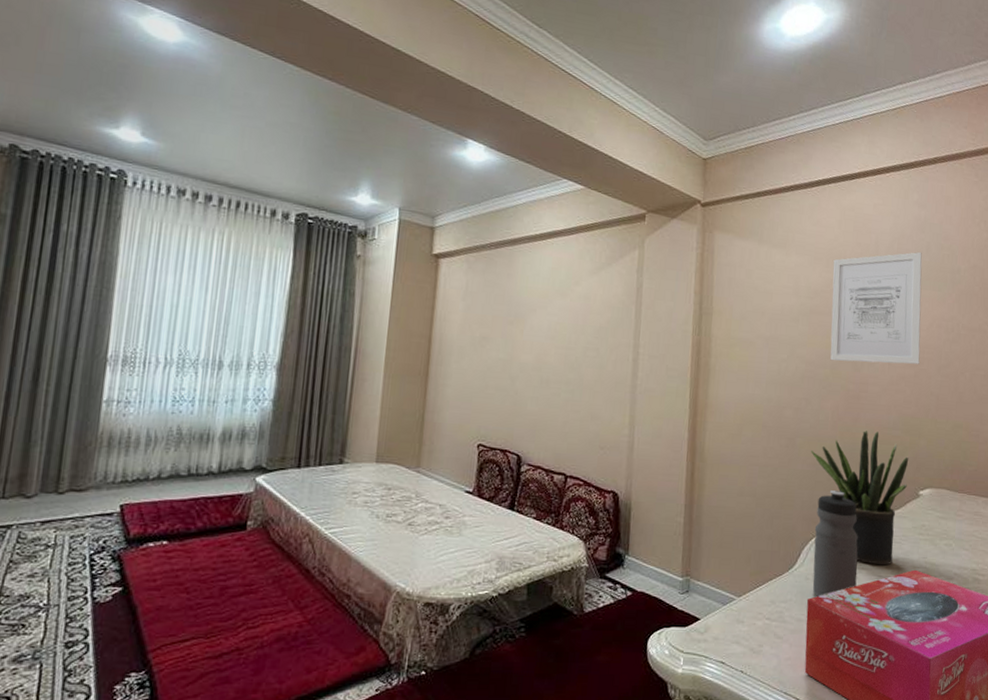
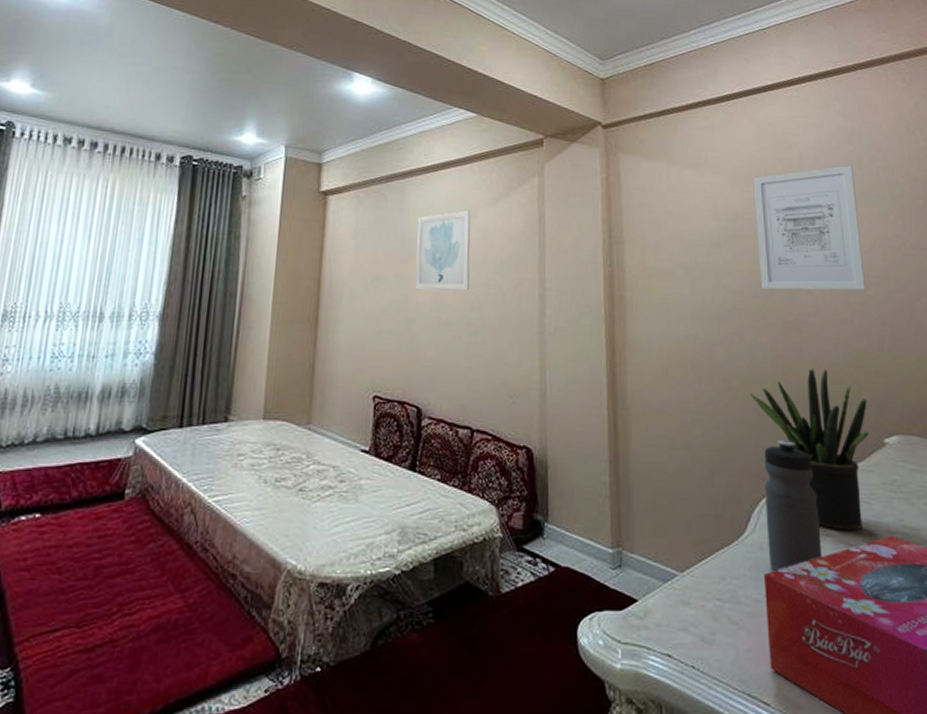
wall art: none [519,278,575,353] -> present [415,210,471,291]

